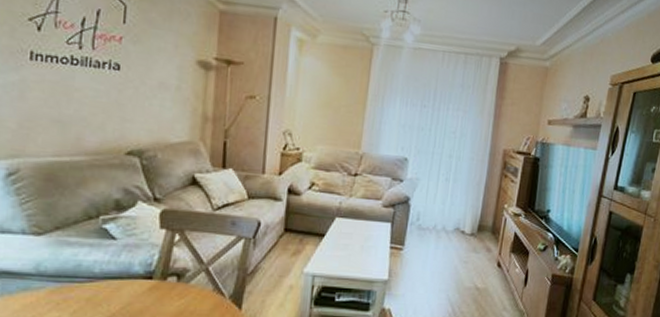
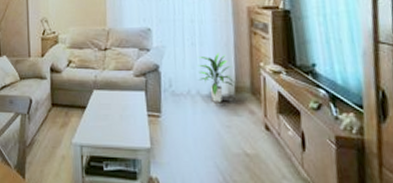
indoor plant: none [446,190,479,239] -> present [197,52,234,102]

